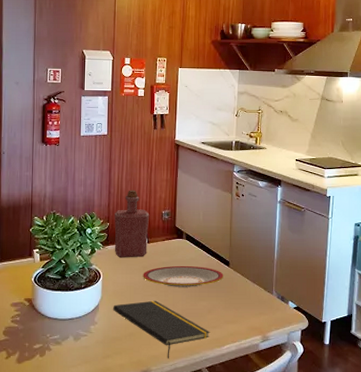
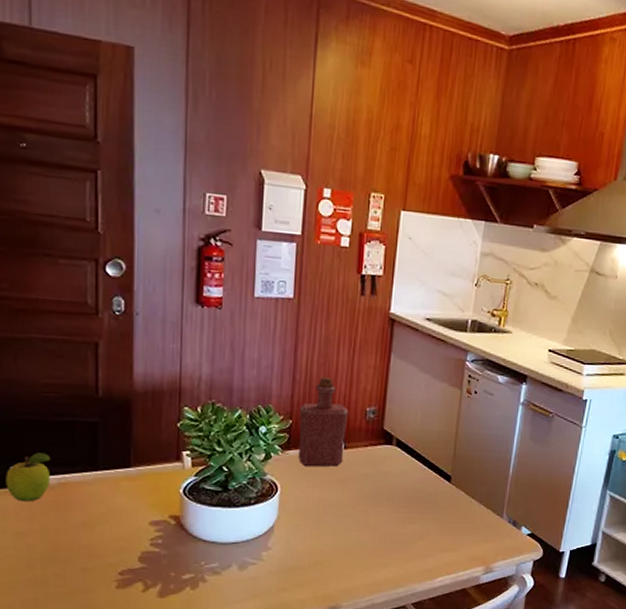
notepad: present [113,300,210,358] -> none [293,522,421,593]
plate: present [143,265,224,287] -> none [335,479,443,507]

